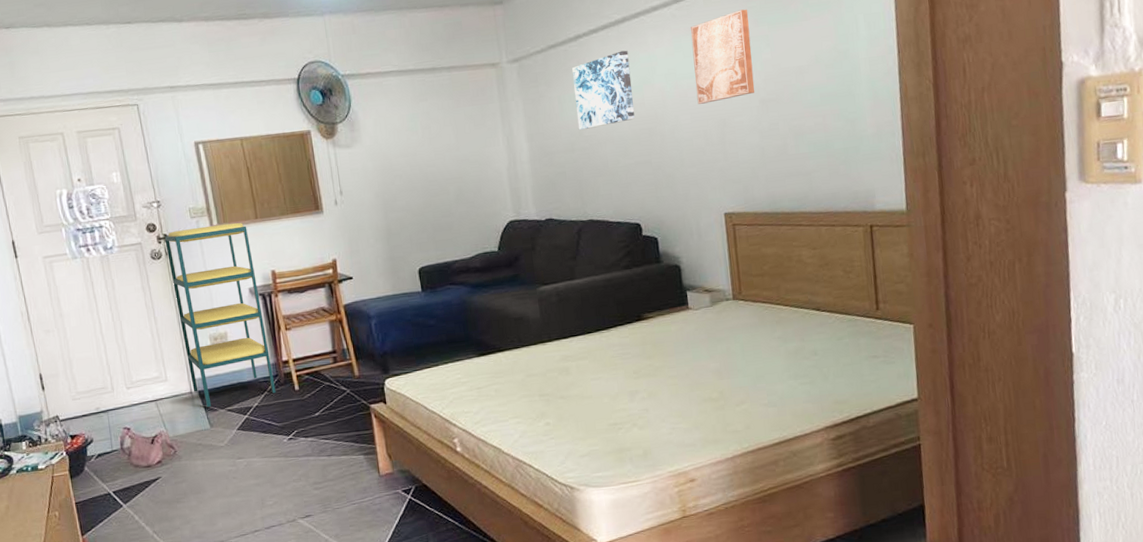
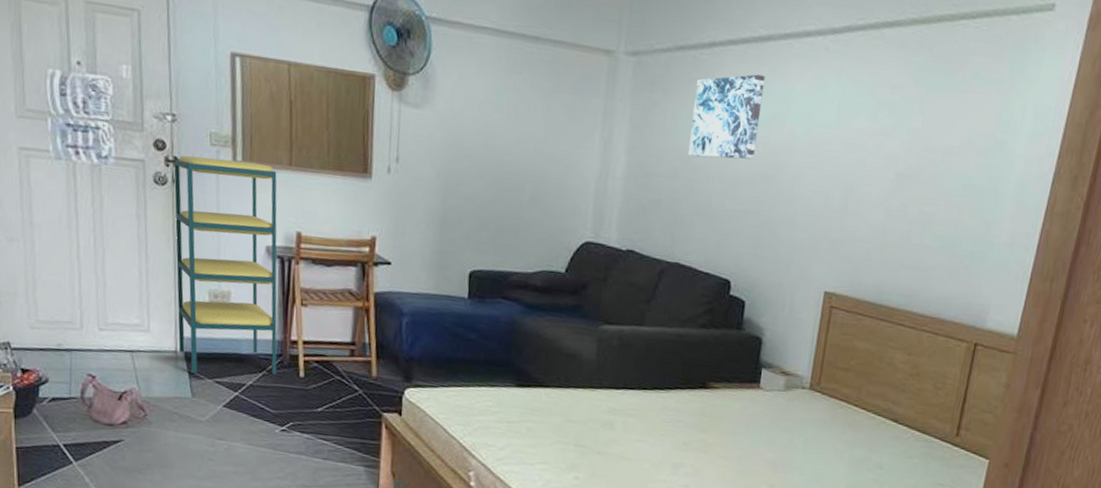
wall art: present [691,9,755,104] -> none [827,61,911,164]

